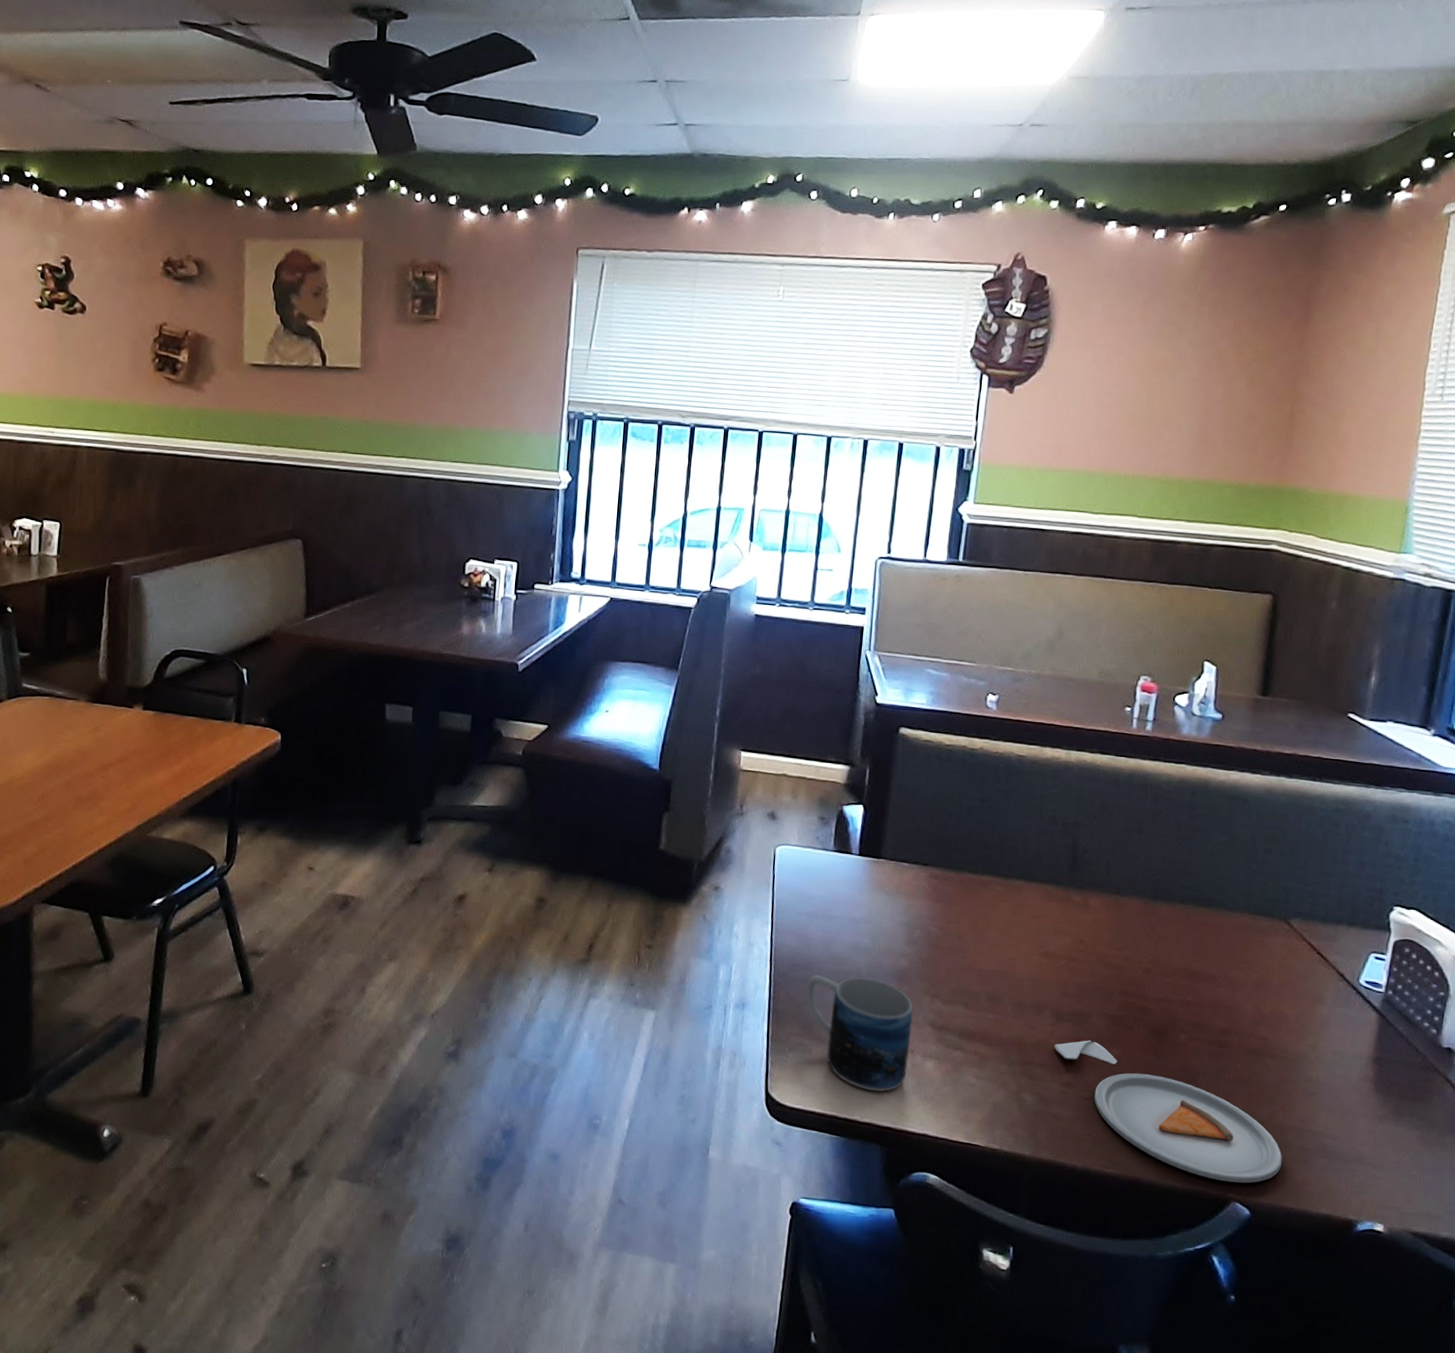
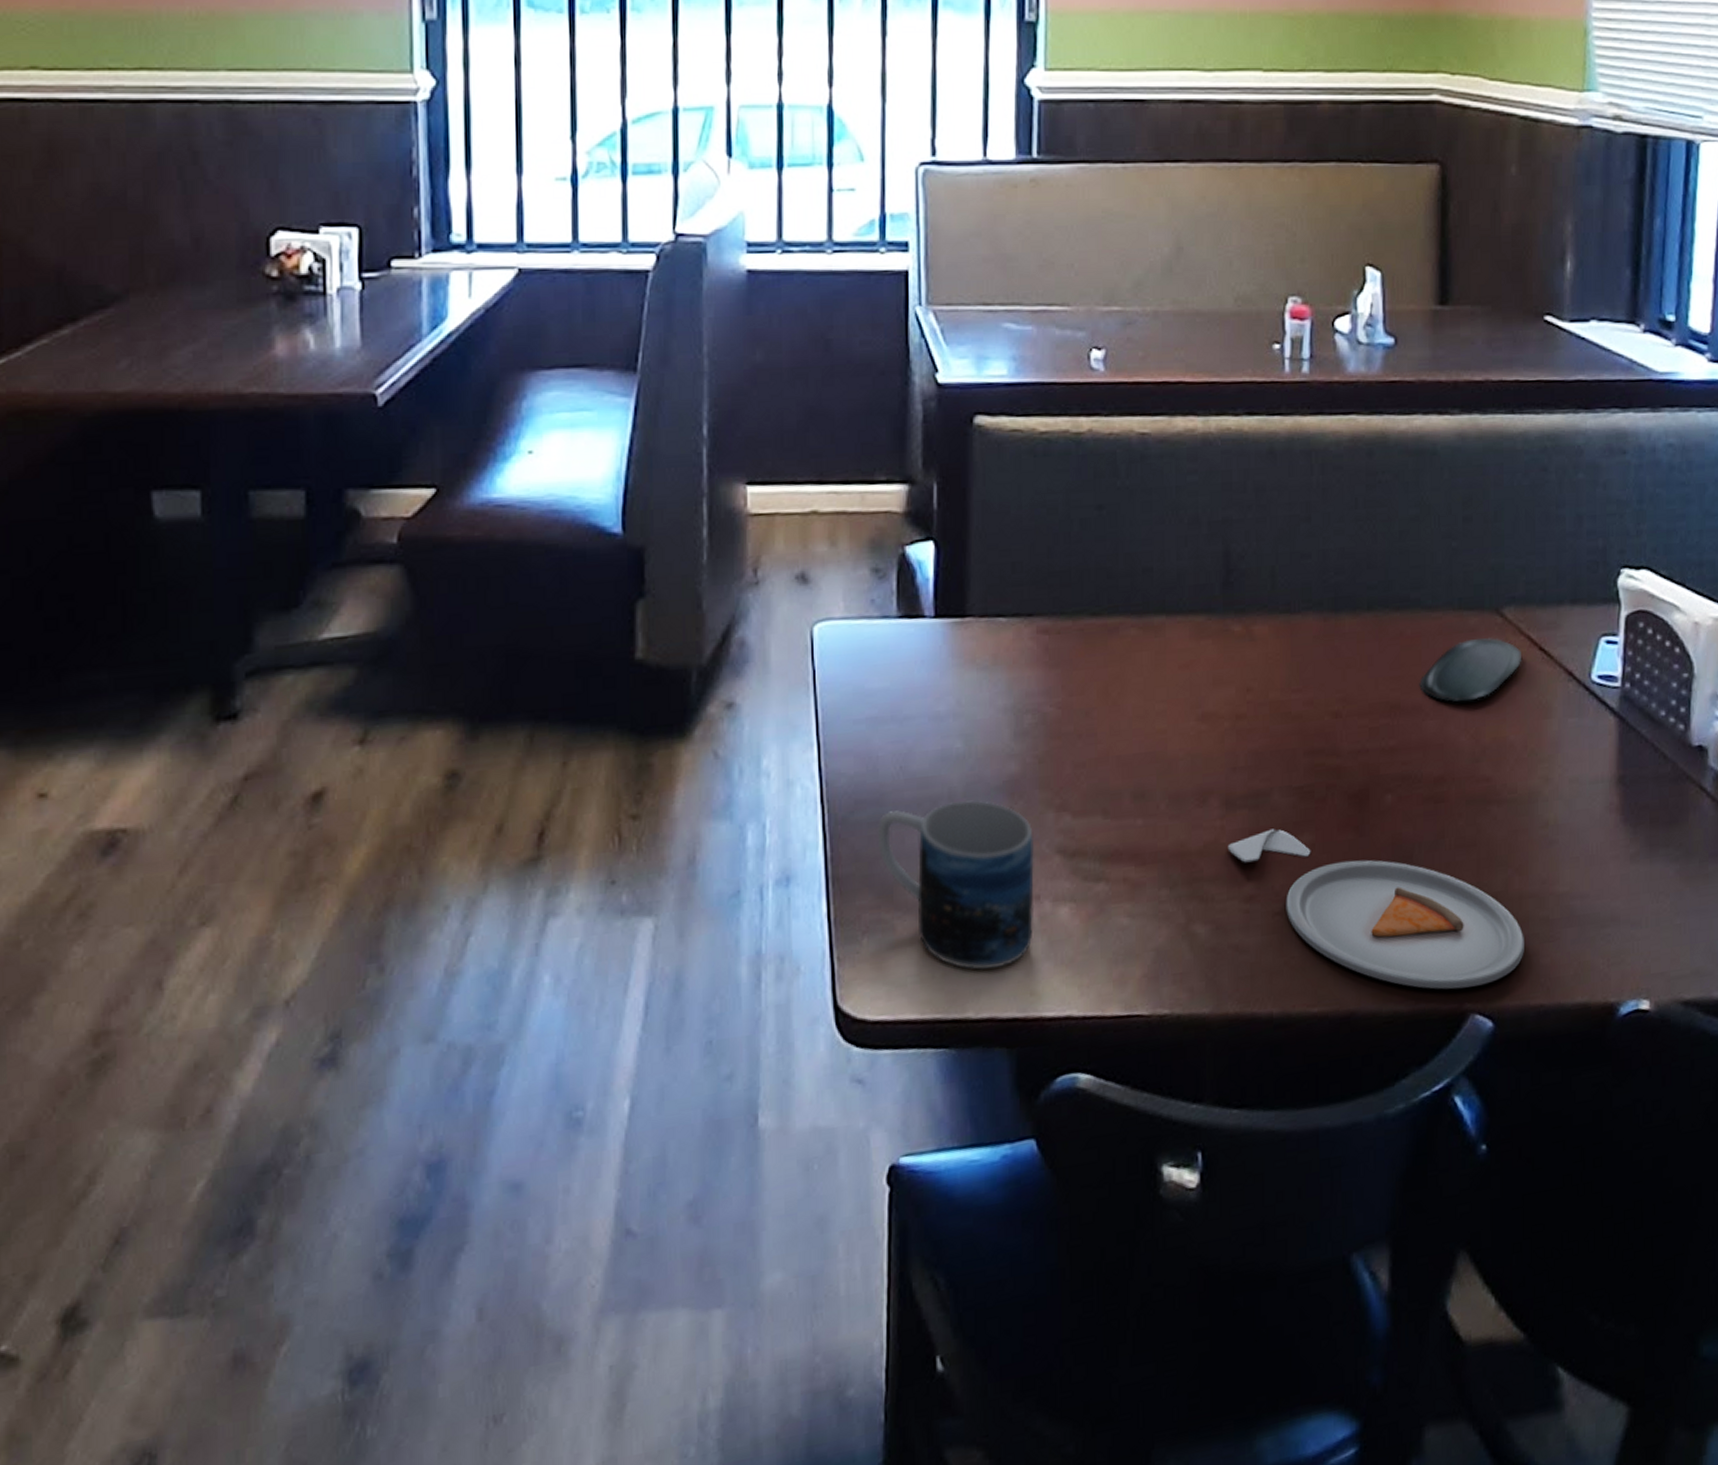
oval tray: none [1215,937,1302,981] -> present [1419,638,1521,702]

